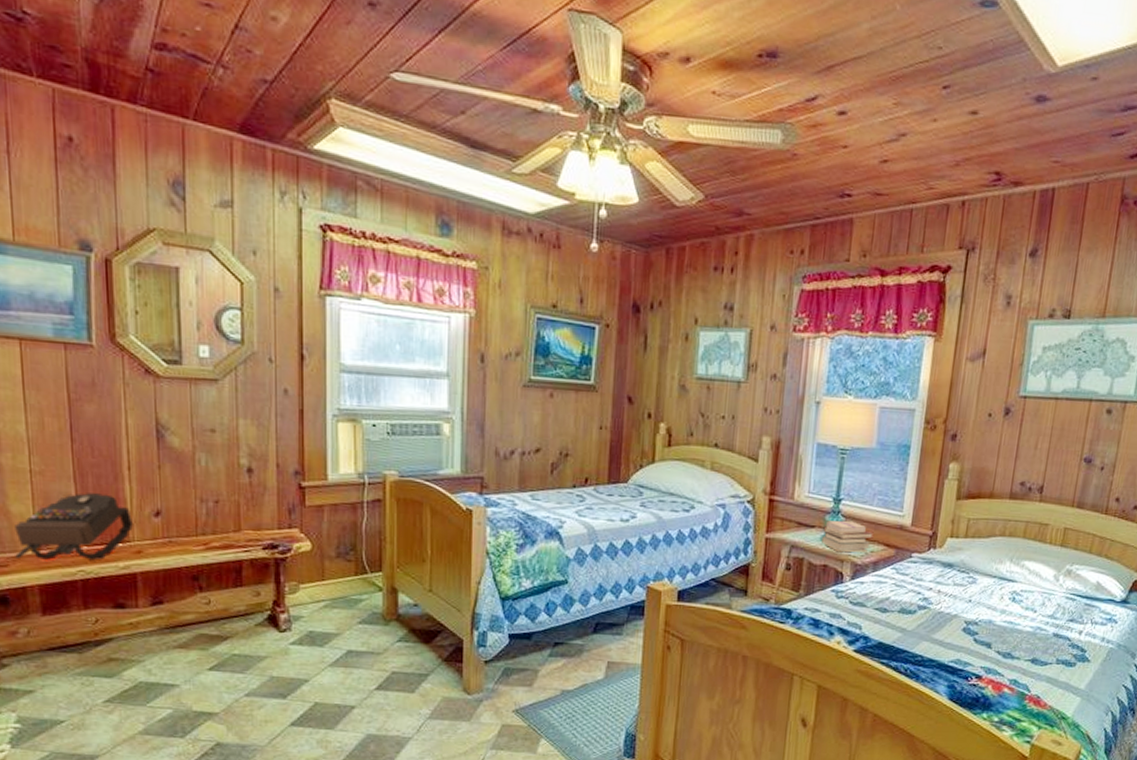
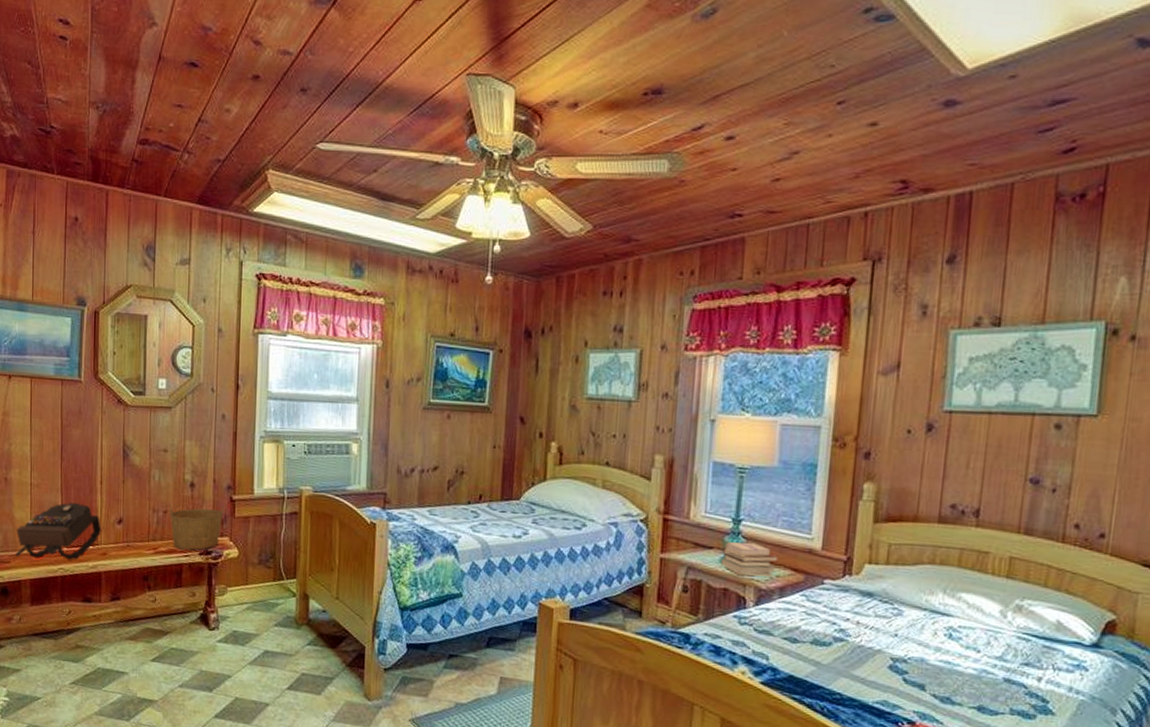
basket: none [223,495,291,545] -> present [170,507,224,551]

